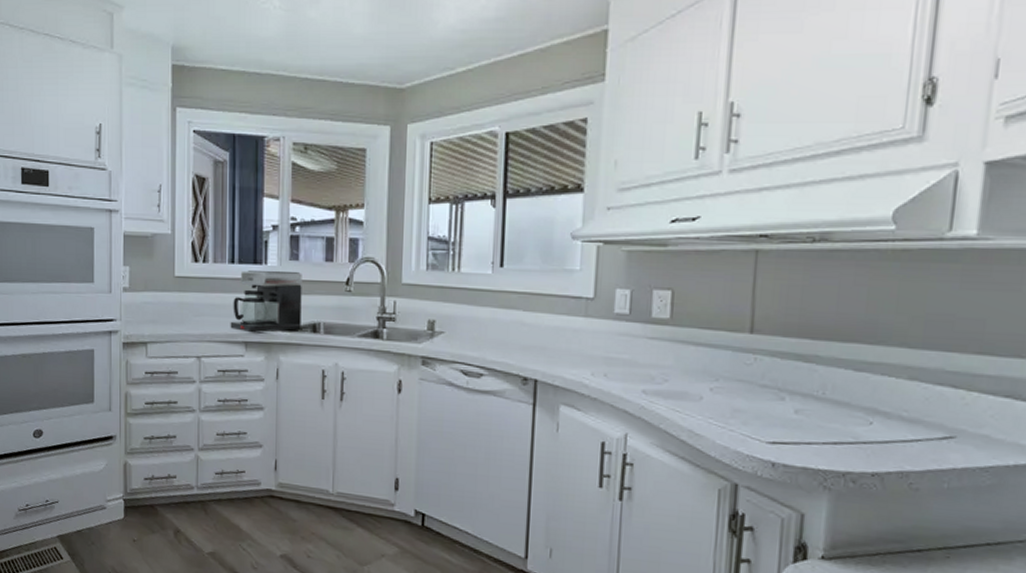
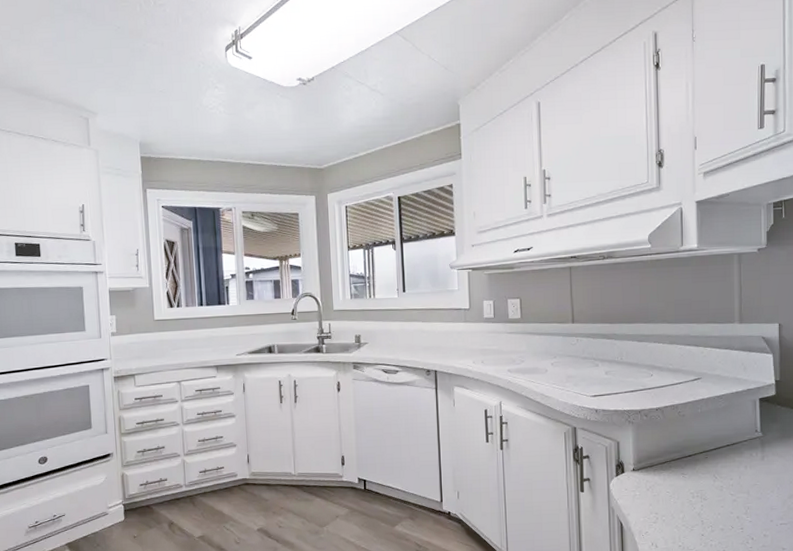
coffee maker: present [230,270,302,333] -> none [203,308,260,359]

